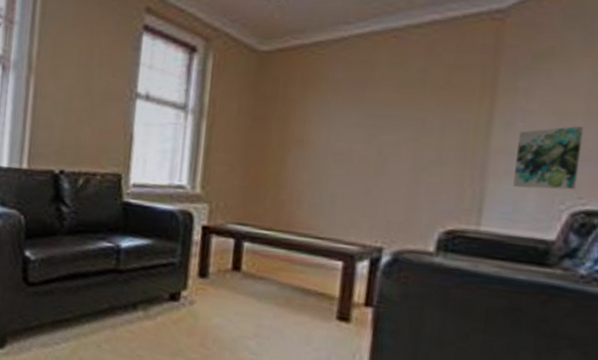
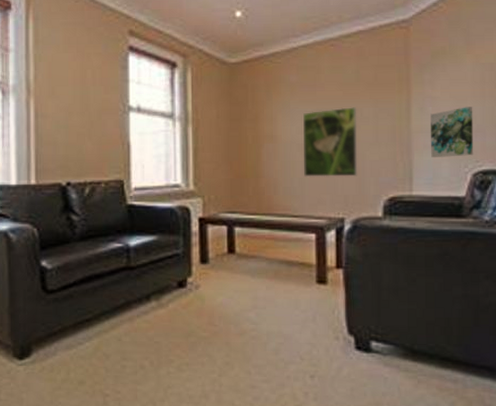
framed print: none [337,114,417,200] -> present [303,107,358,177]

